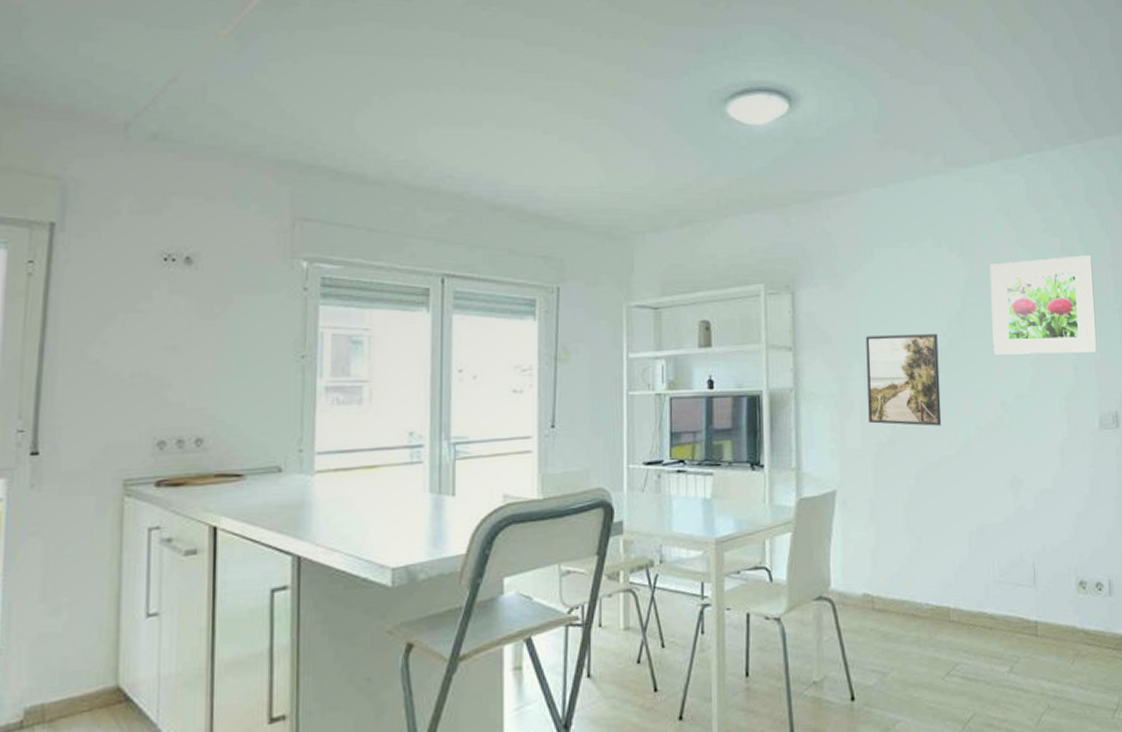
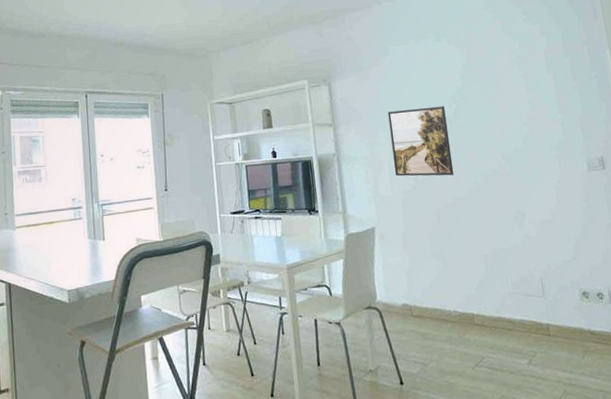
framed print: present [989,255,1098,355] -> none [482,36,581,119]

